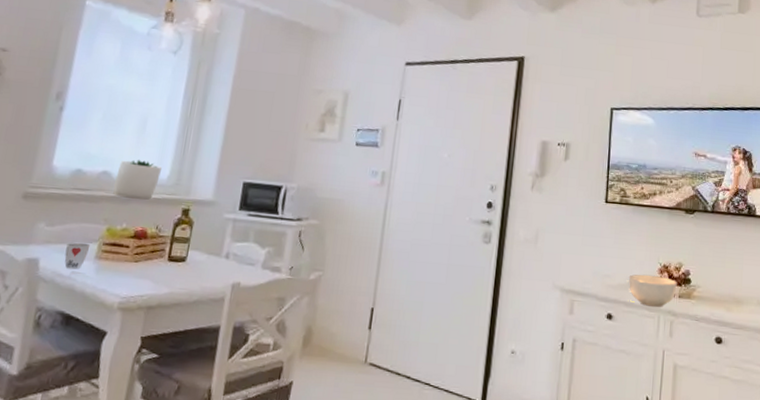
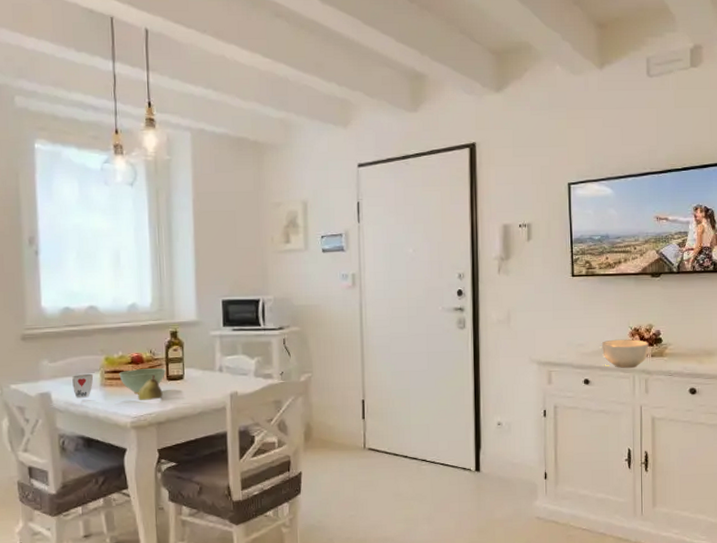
planter: present [113,159,163,201] -> none [102,291,144,329]
bowl: none [117,244,170,273] -> present [119,367,167,395]
pear: none [132,252,161,281] -> present [138,374,163,400]

